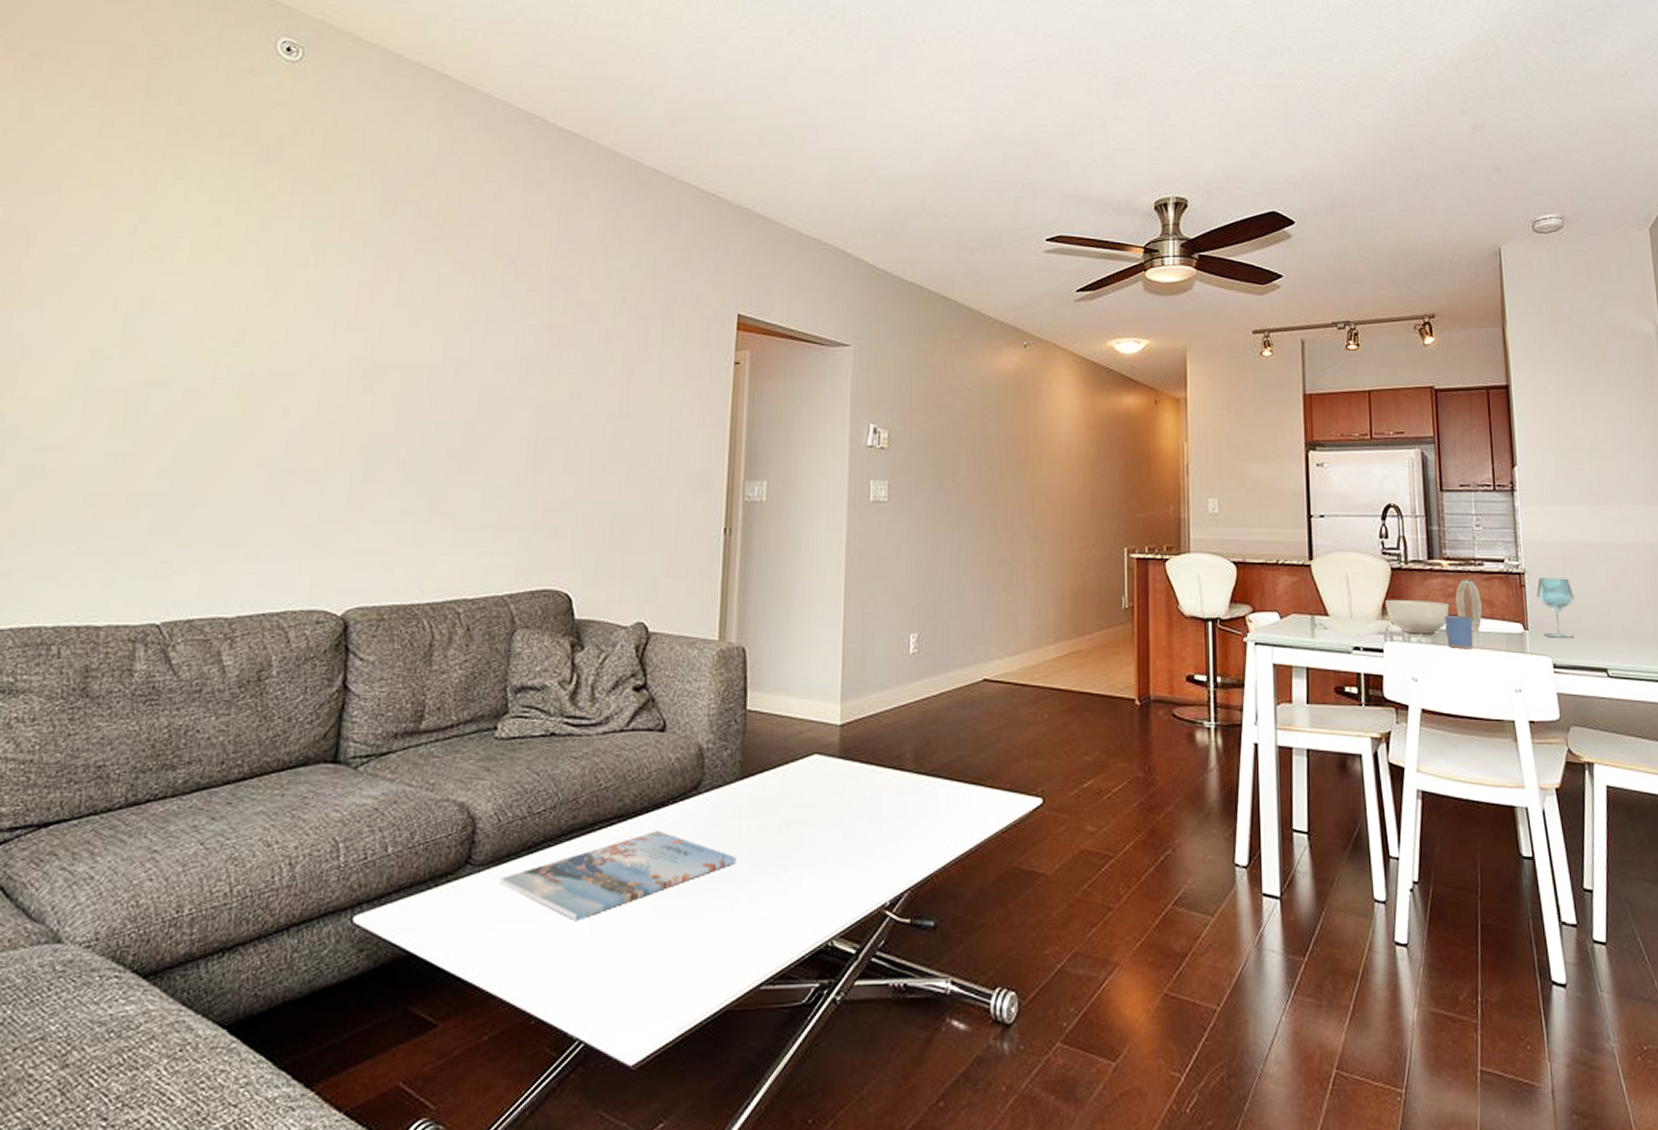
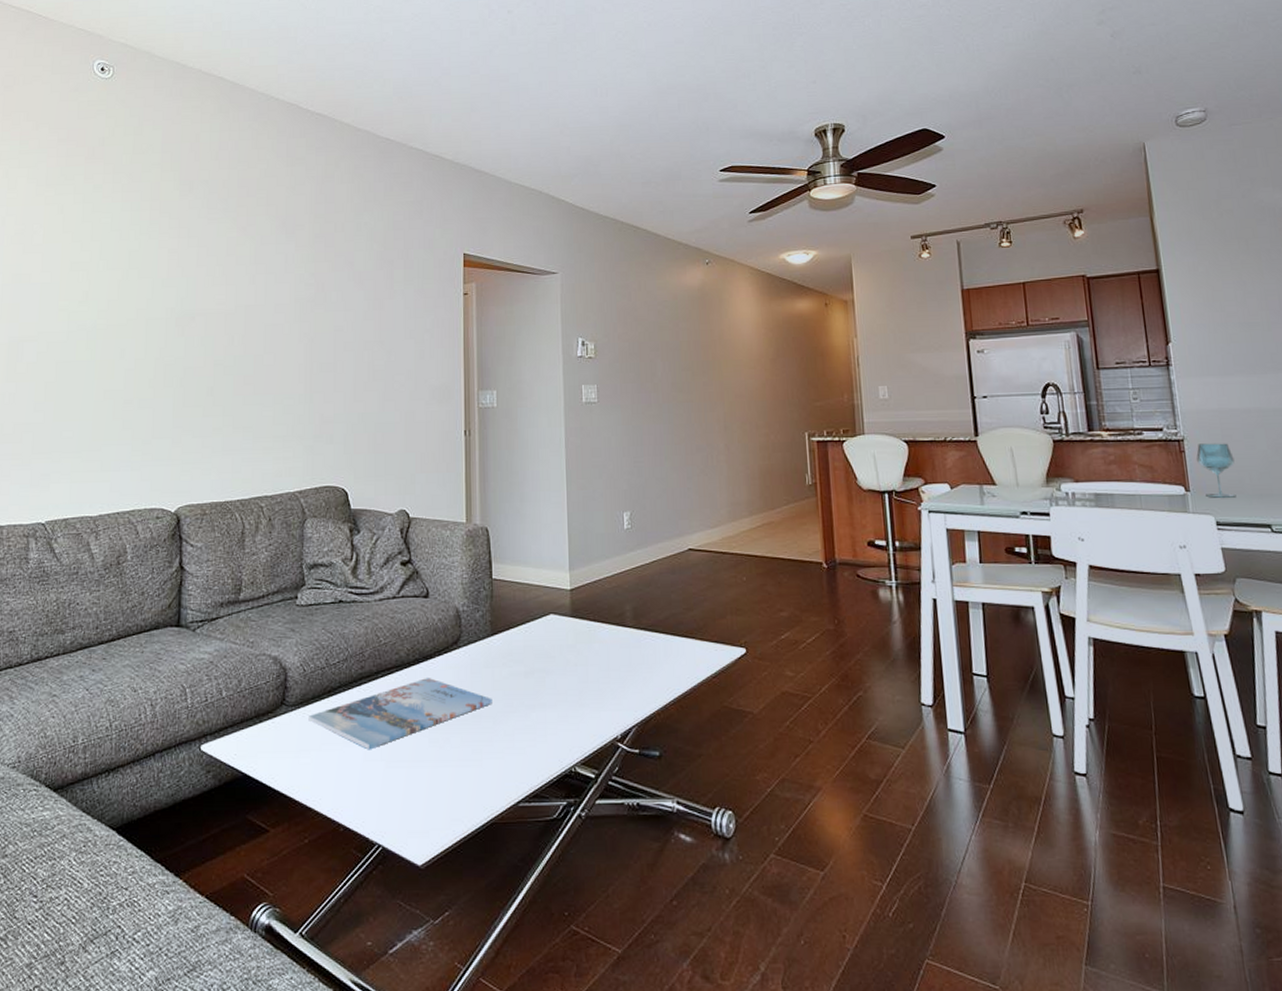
bowl: present [1385,599,1449,634] -> none [1049,467,1111,499]
mug: present [1444,616,1474,648] -> none [1106,481,1136,510]
vase: present [1455,578,1482,631] -> none [1116,447,1144,495]

